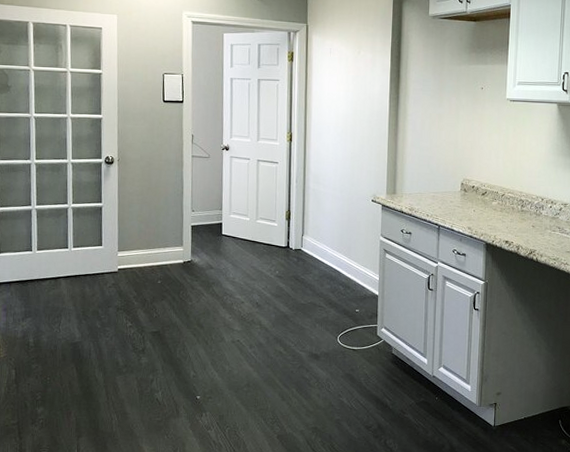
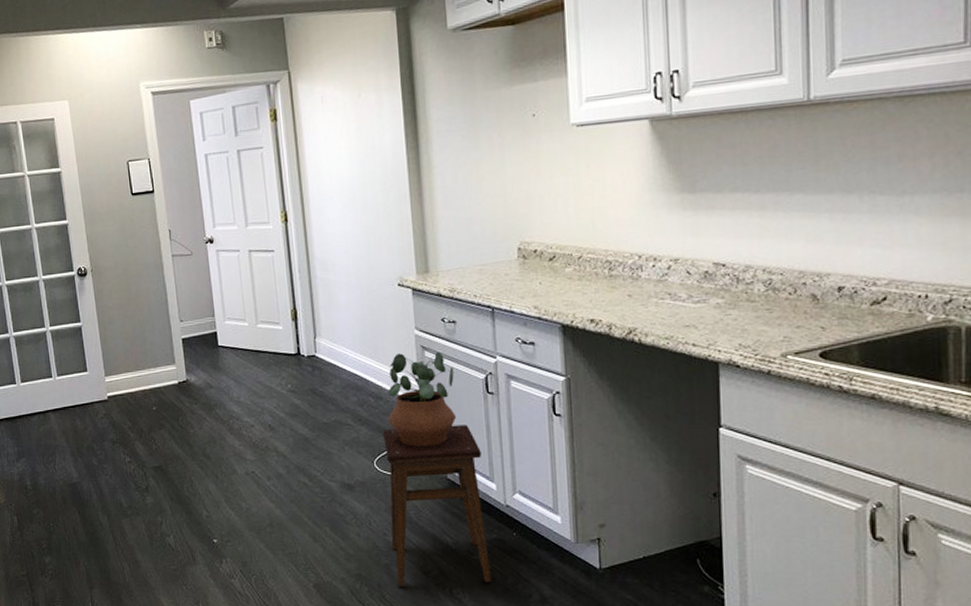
stool: none [343,312,419,438] -> present [382,425,492,586]
potted plant: none [352,254,406,328] -> present [387,351,457,447]

